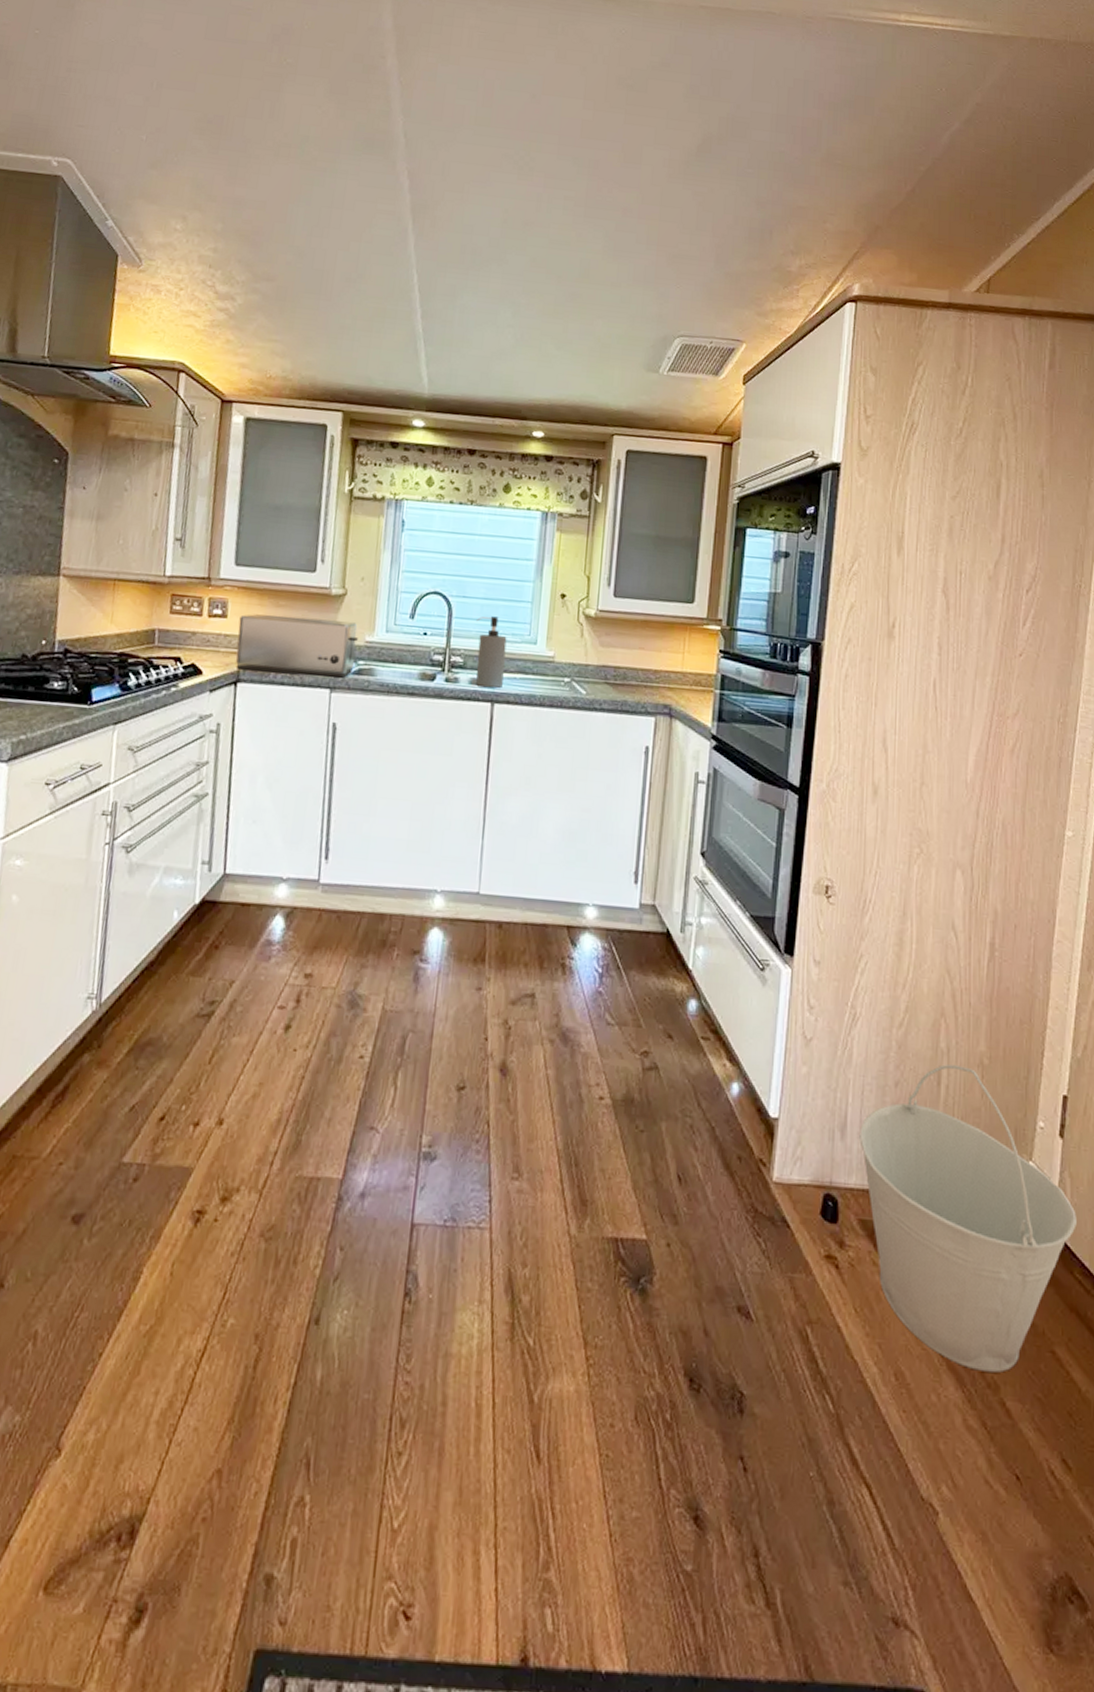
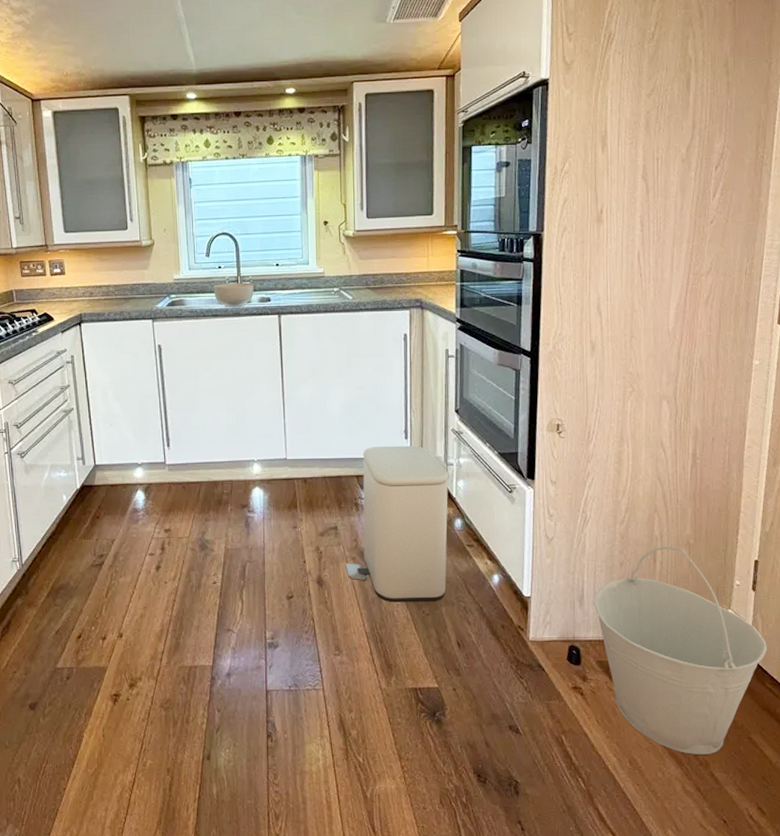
toaster: present [236,614,358,679] -> none [75,265,168,314]
bowl: none [413,654,467,688] -> present [213,282,255,308]
soap dispenser: present [476,616,507,689] -> none [259,246,286,304]
pedal bin: none [539,889,686,1113] -> present [345,445,449,603]

